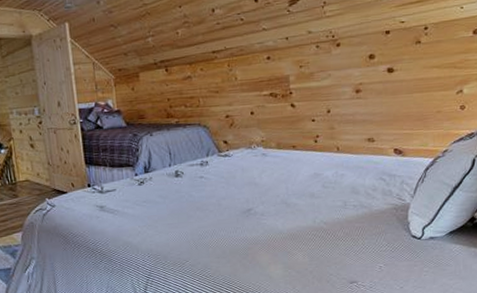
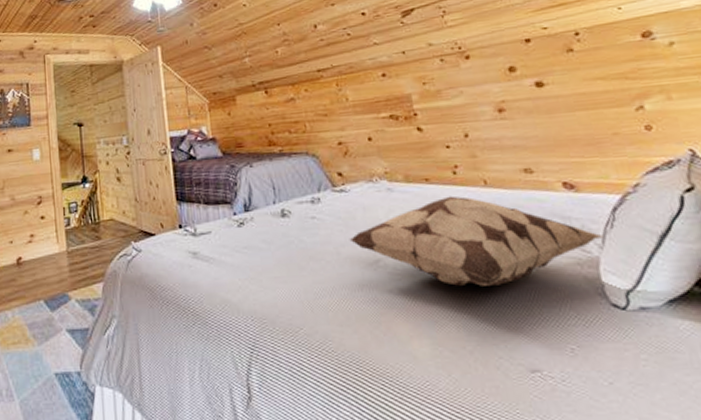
decorative pillow: none [229,159,416,226] -> present [349,196,605,286]

